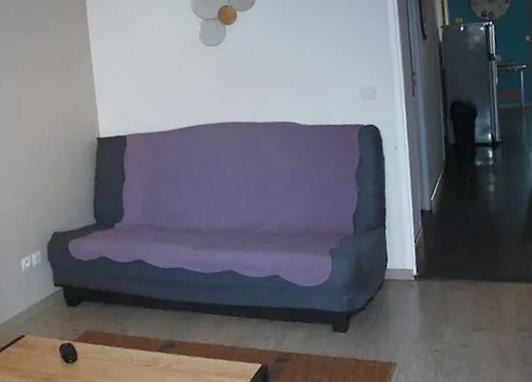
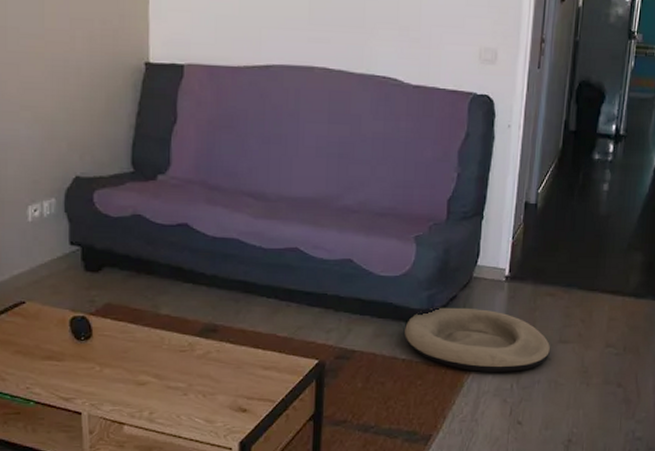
dog bed: none [332,306,467,364] -> present [405,307,551,373]

